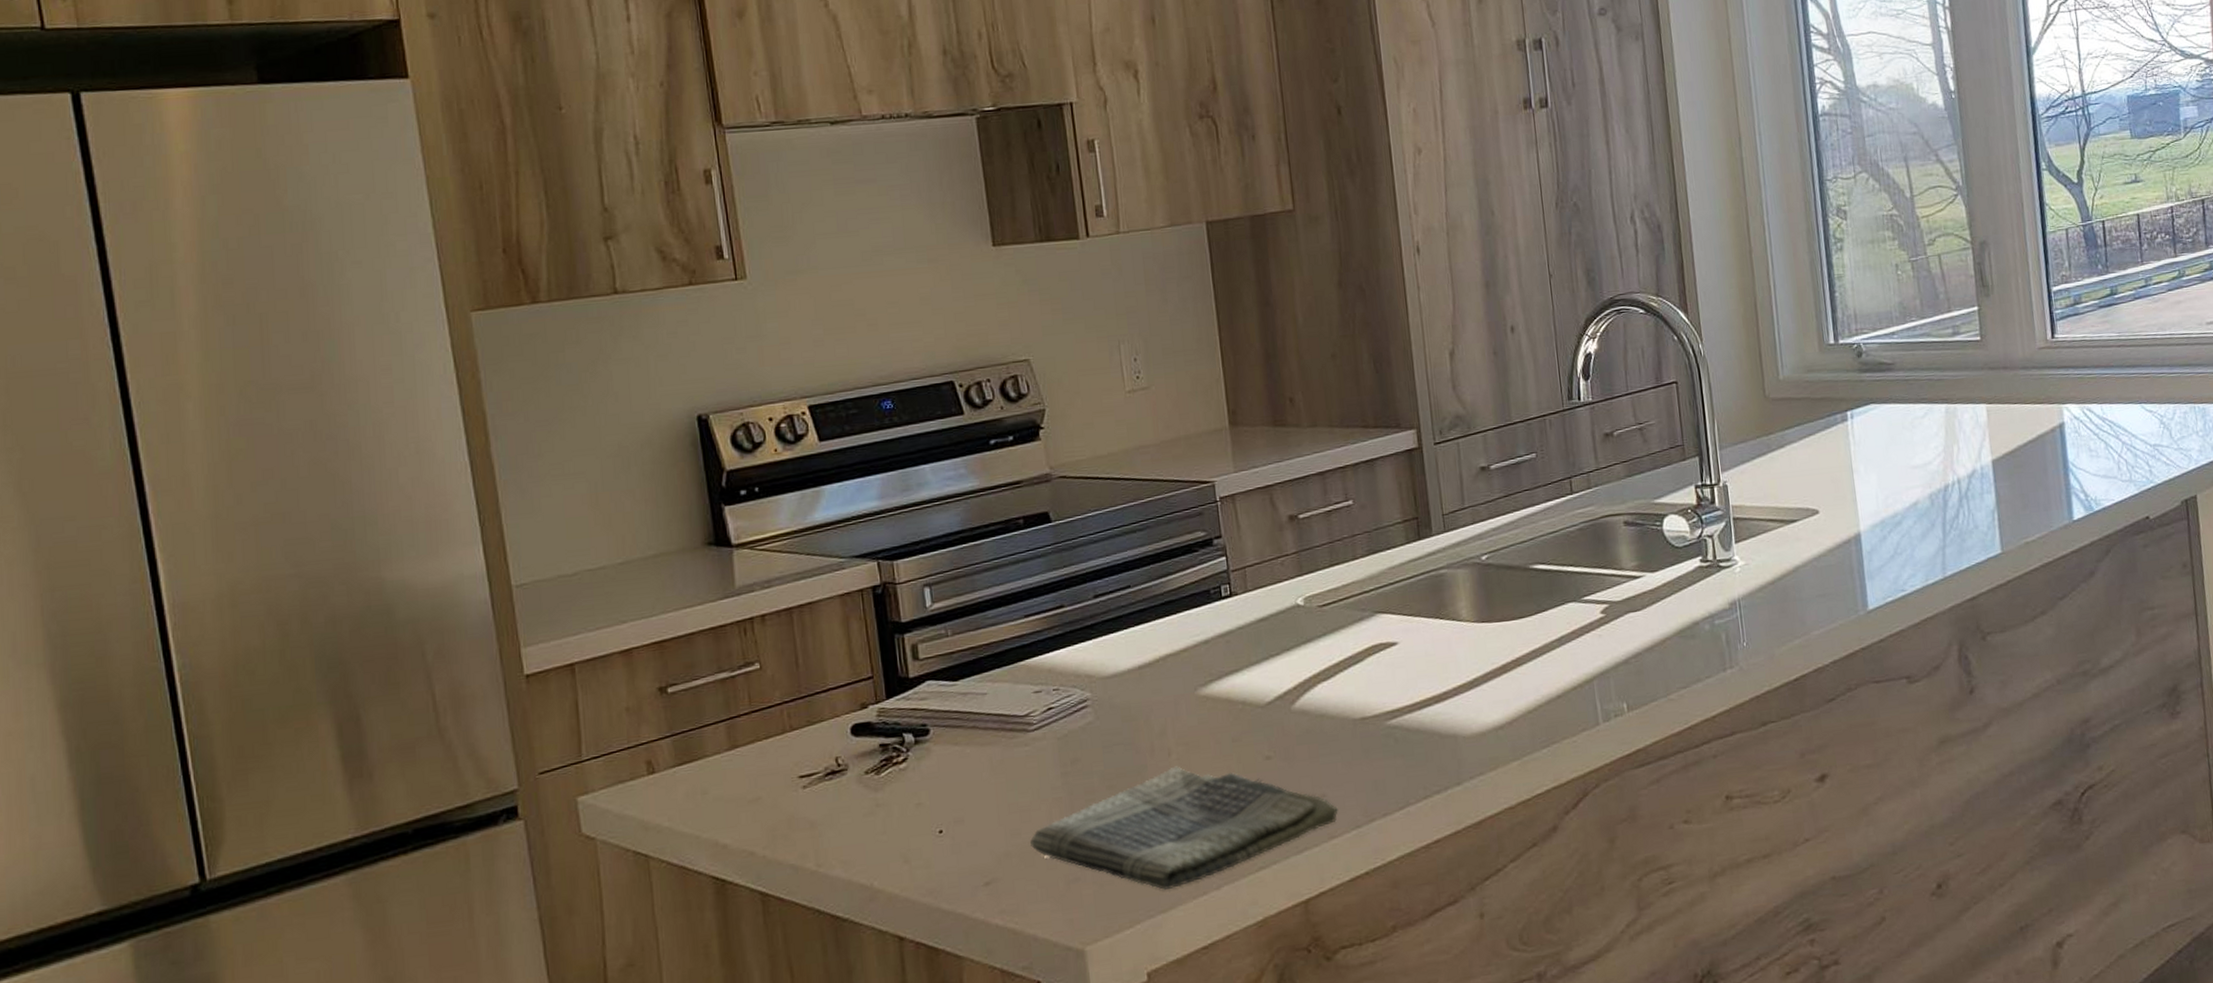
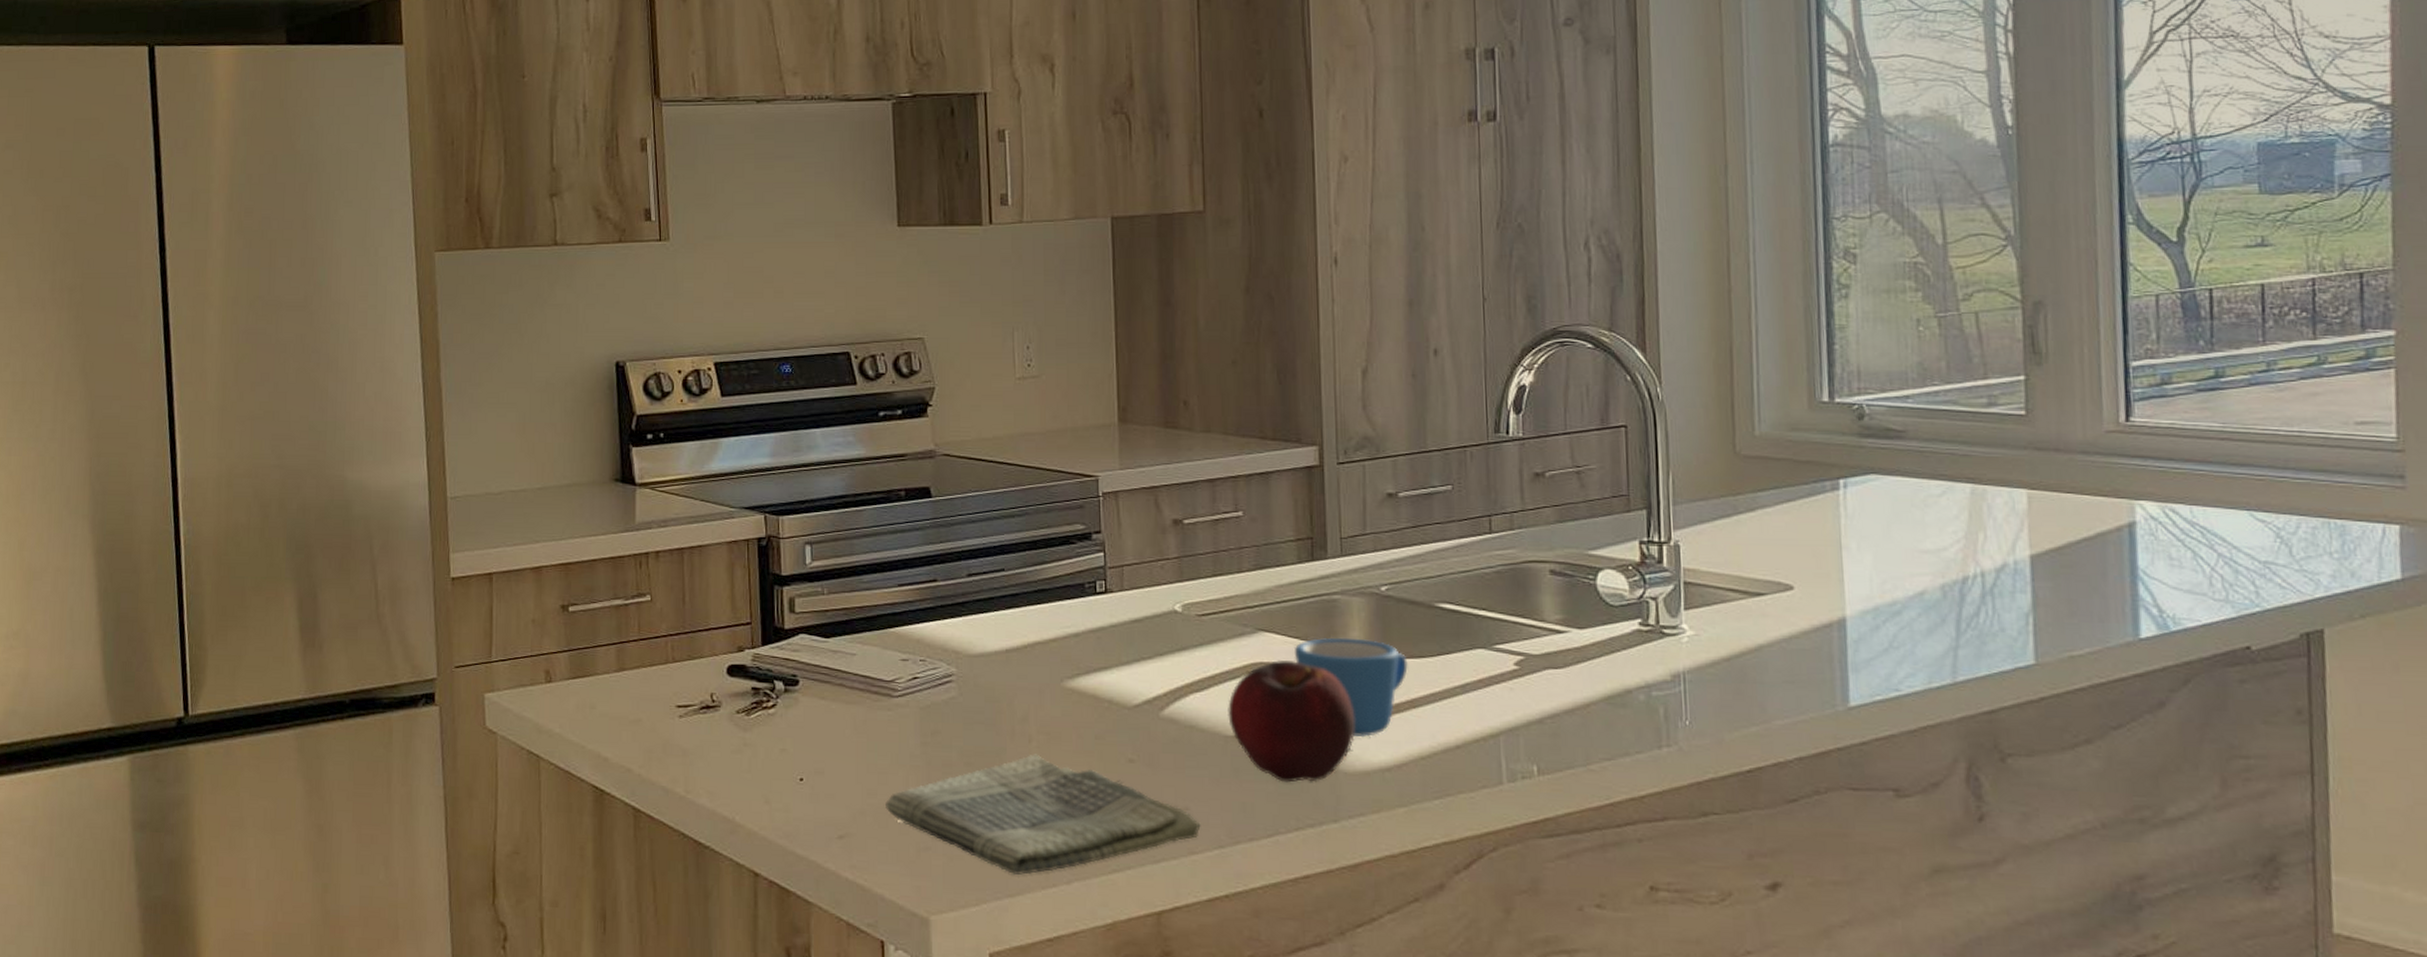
fruit: none [1354,636,1470,755] -> present [1228,660,1356,783]
mug: none [1409,608,1511,701] -> present [1293,637,1408,738]

